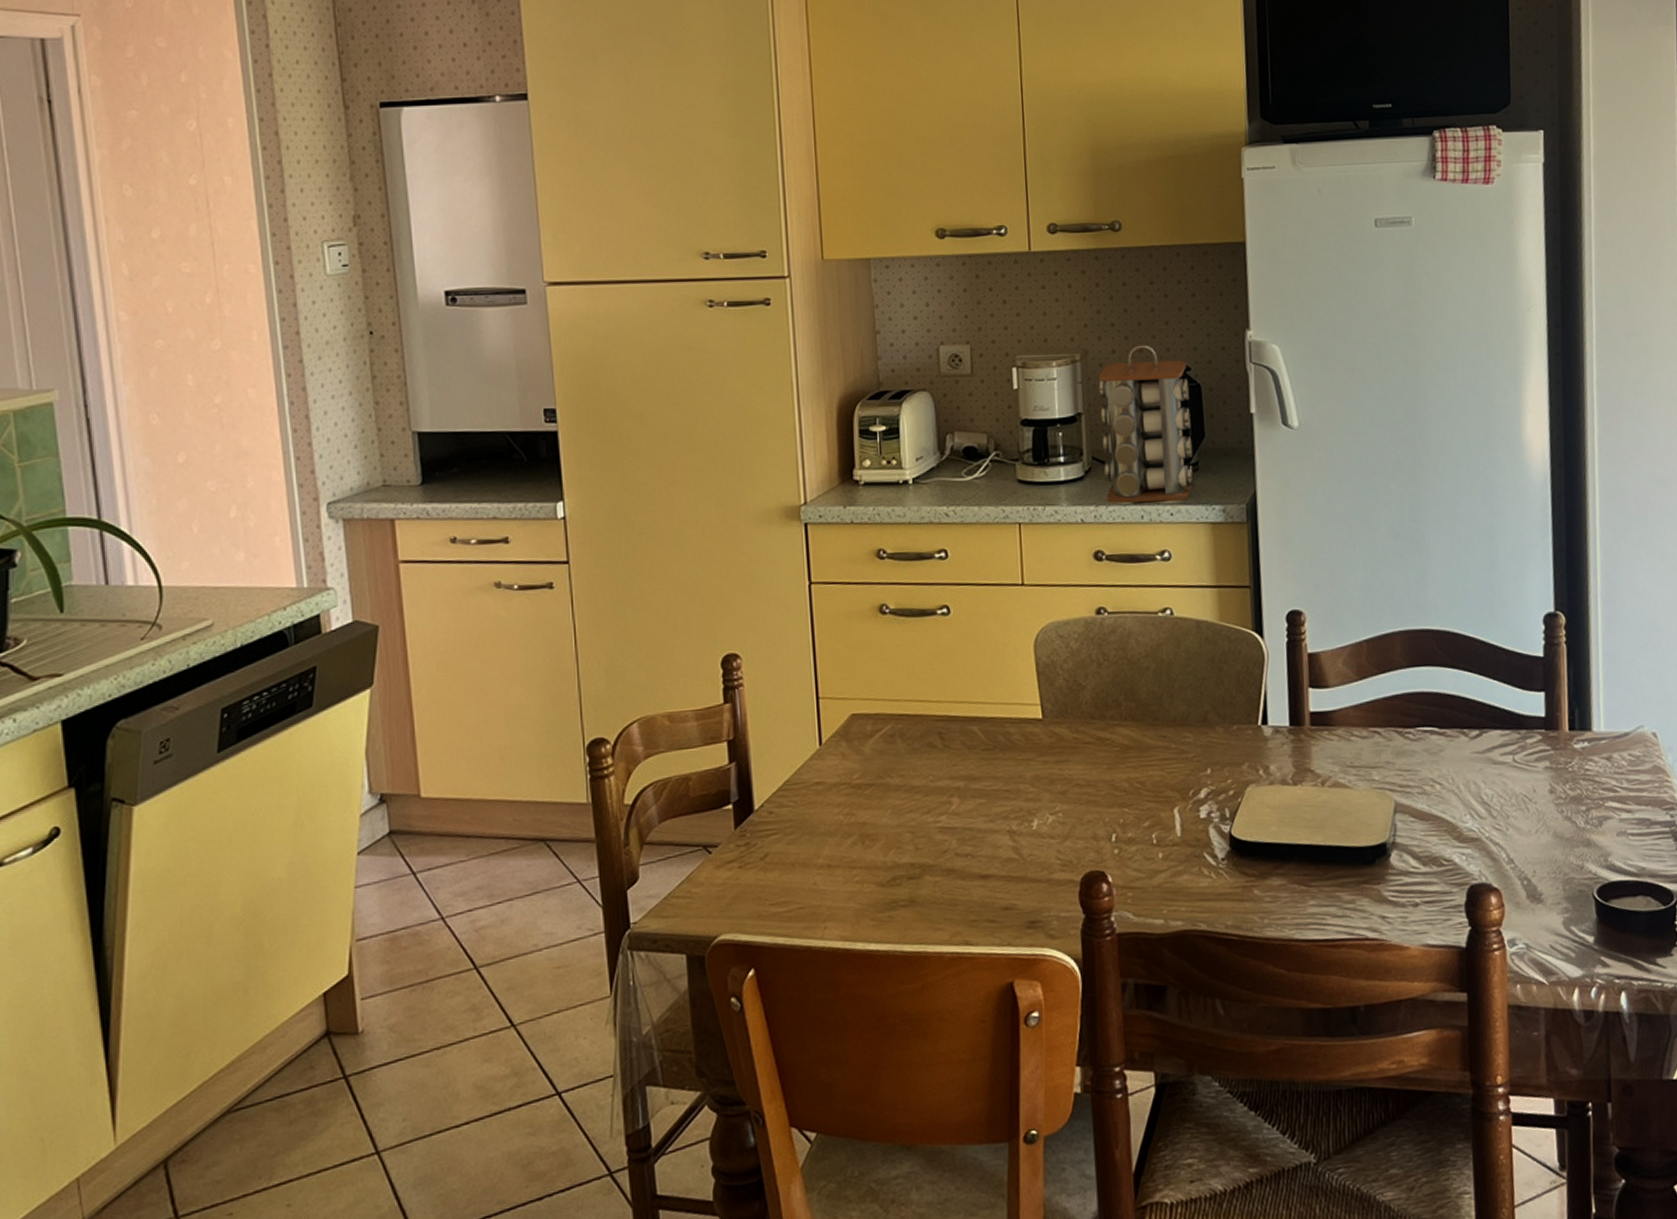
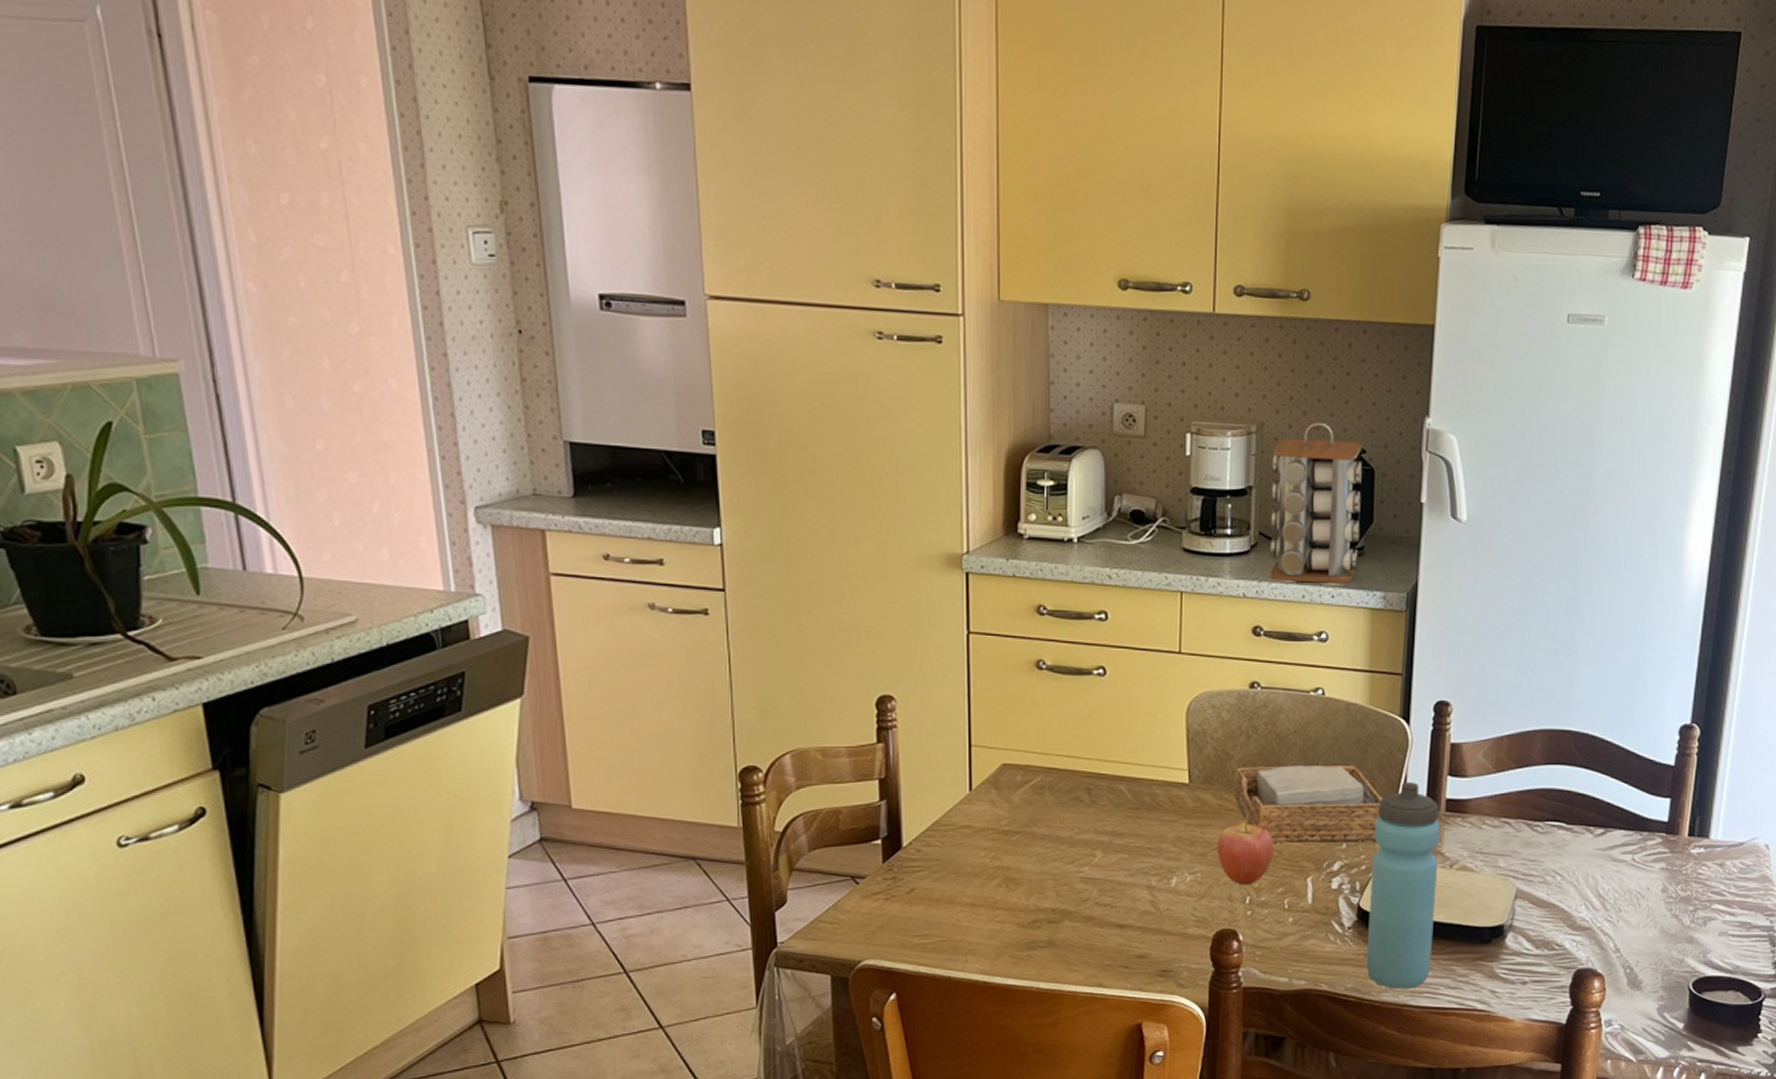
fruit: none [1076,744,1137,822] -> present [1217,812,1274,885]
napkin holder: none [1089,685,1244,774] -> present [1233,765,1383,843]
water bottle: none [1238,697,1314,923] -> present [1366,782,1441,989]

